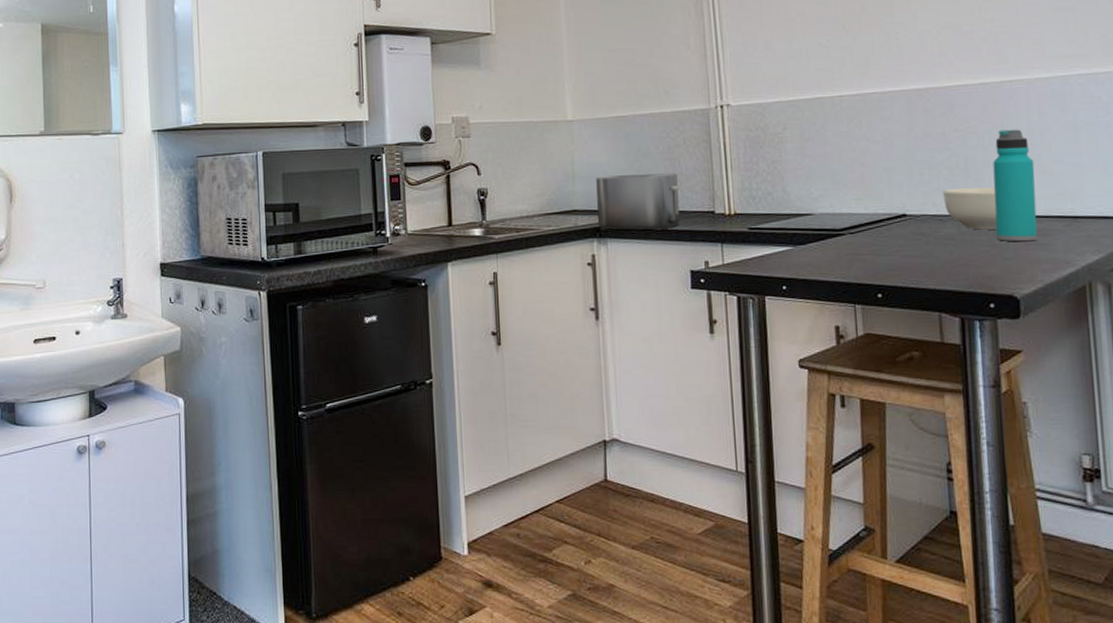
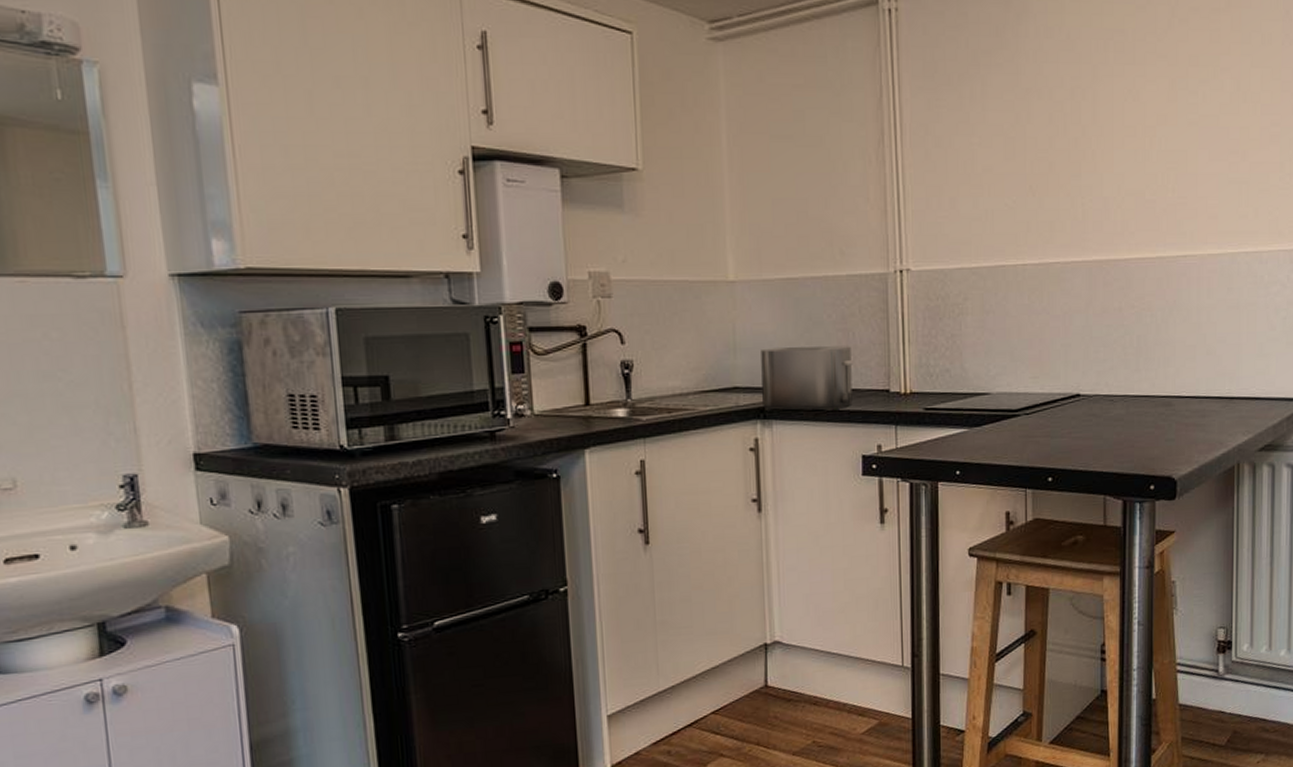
bowl: present [942,187,998,230] -> none [1115,367,1164,411]
water bottle: present [993,129,1037,242] -> none [1161,307,1200,423]

